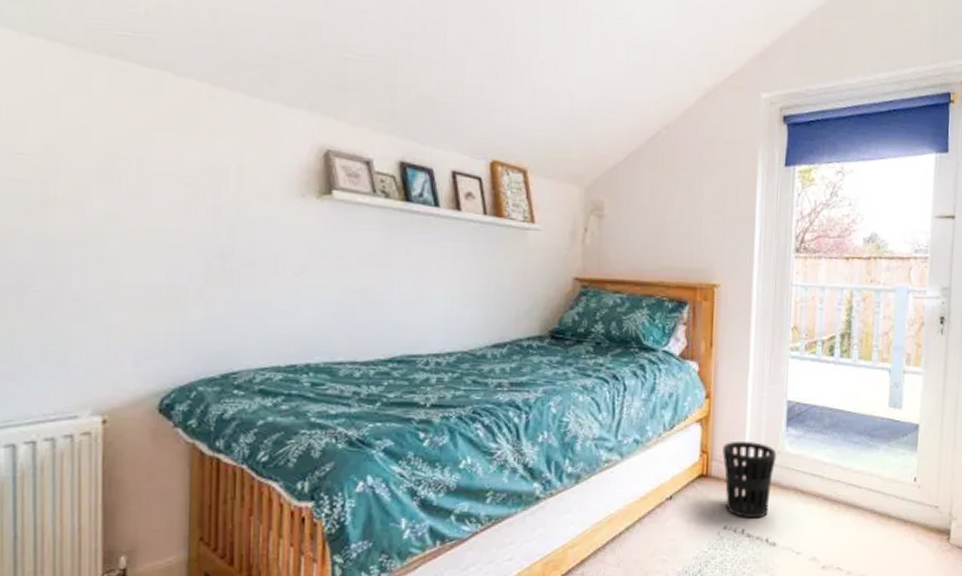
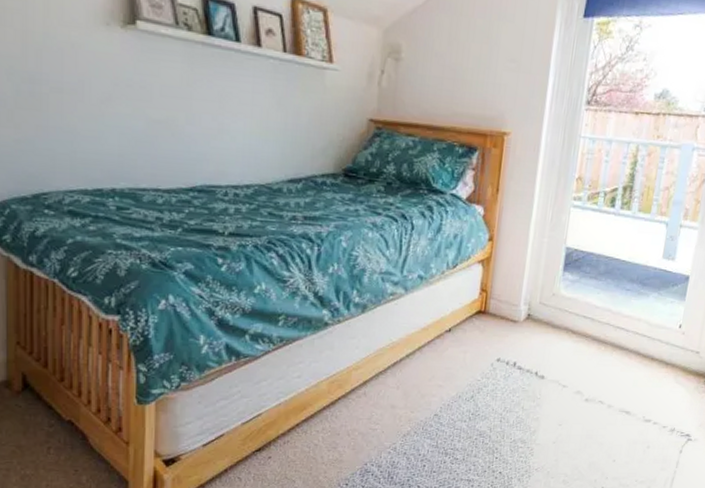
wastebasket: present [722,441,777,519] -> none [500,282,552,353]

